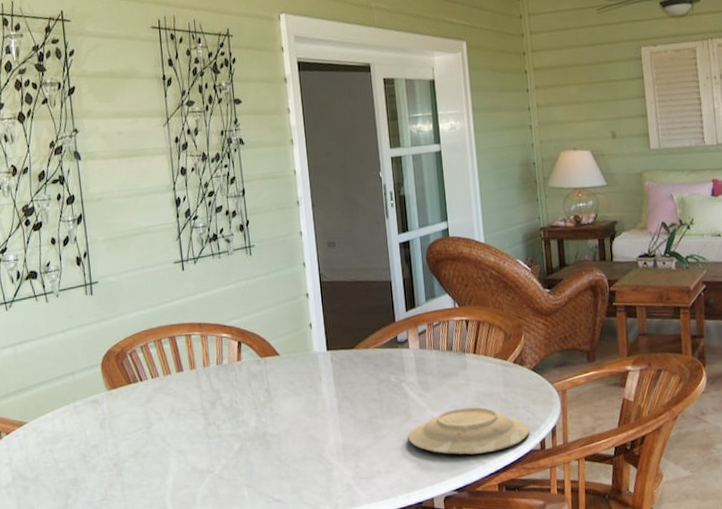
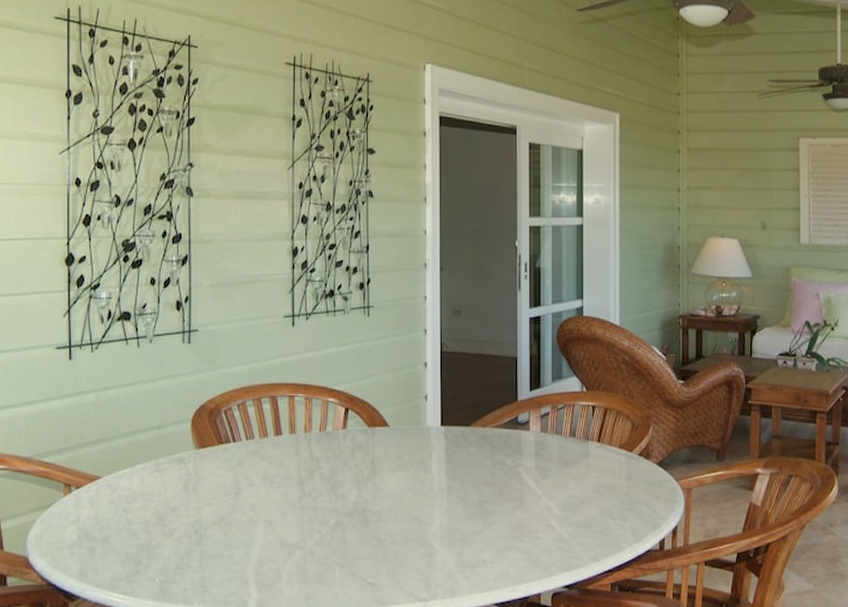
plate: present [408,407,530,455] -> none [519,499,649,550]

